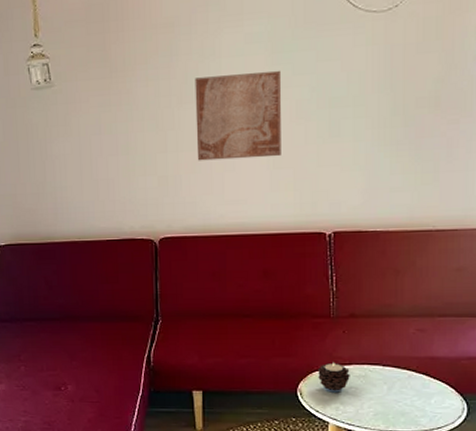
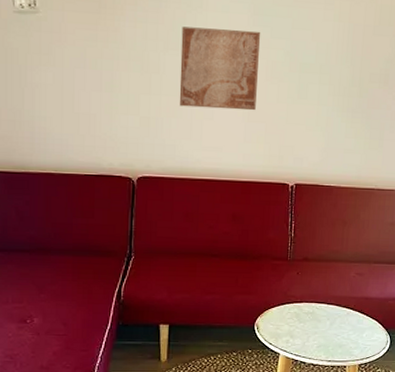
candle: present [318,362,350,393] -> none [273,300,300,327]

